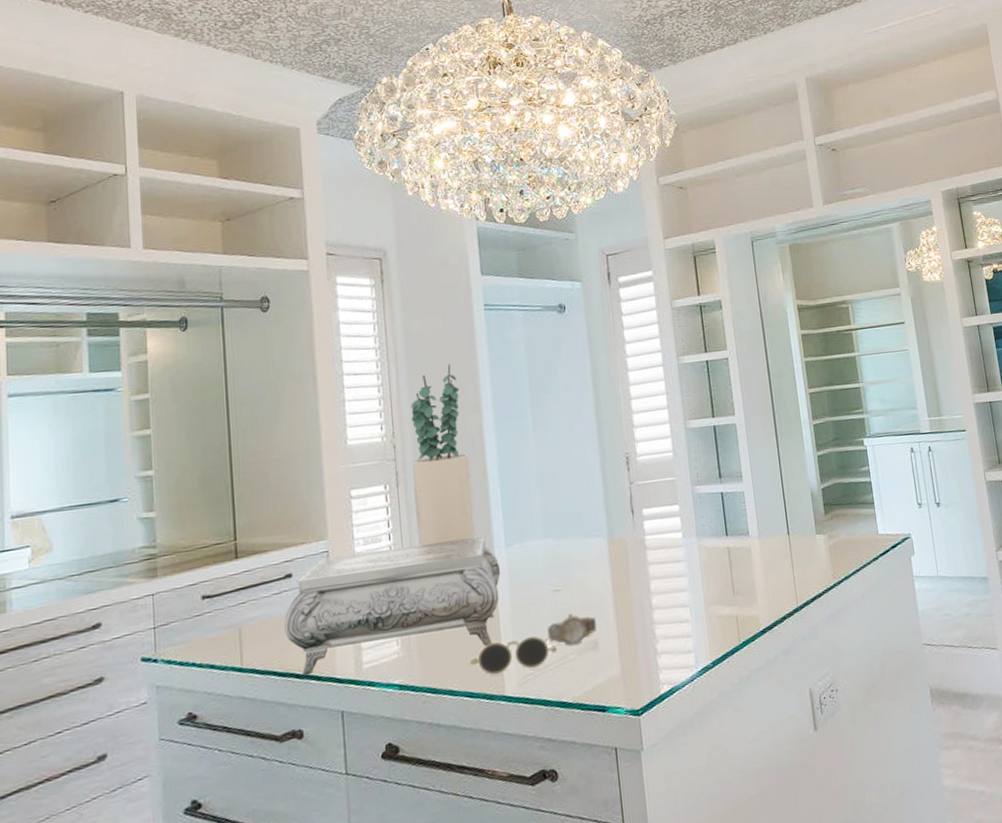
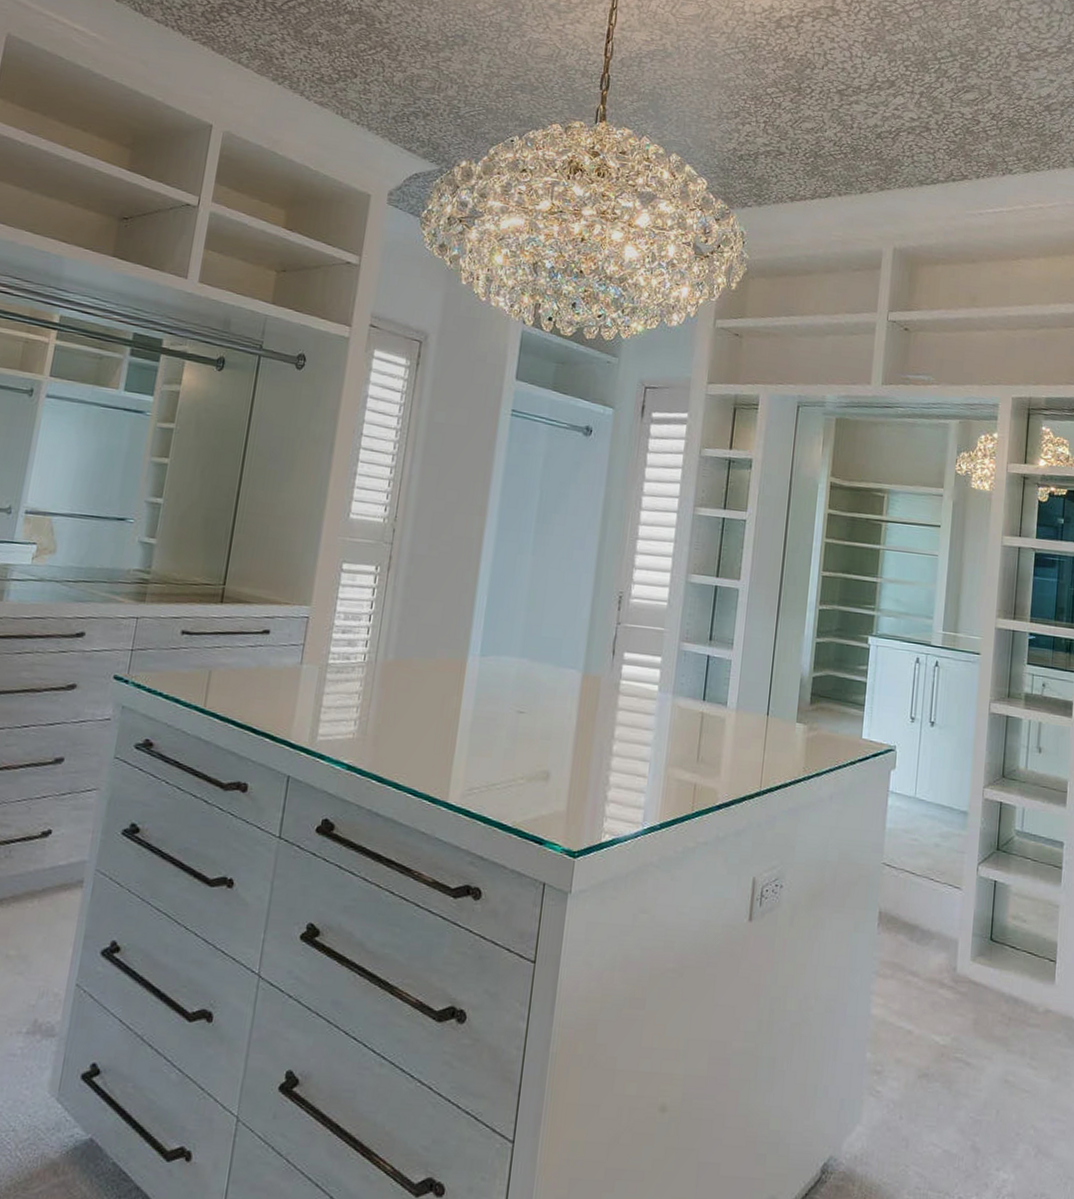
jewelry box: present [284,535,500,676] -> none [251,623,470,749]
vase: present [411,364,477,545] -> none [396,461,469,640]
sunglasses: present [470,636,556,675] -> none [421,747,508,783]
wristwatch: present [547,612,597,645] -> none [502,737,553,770]

